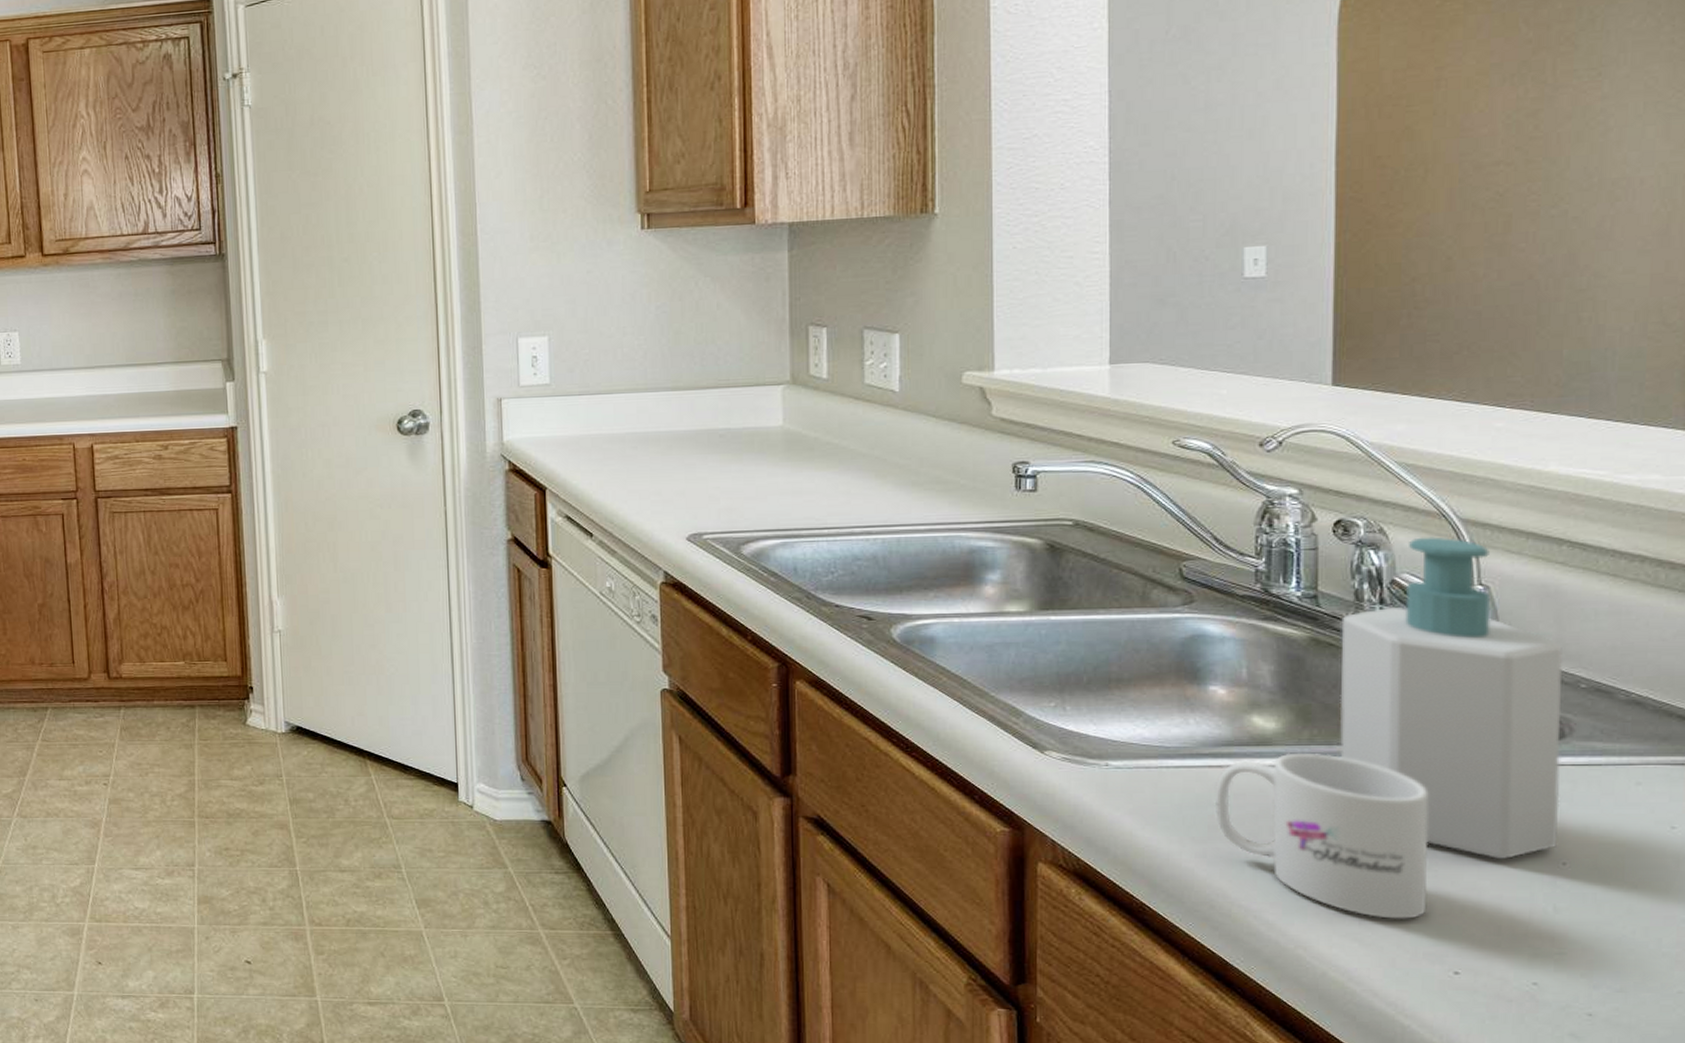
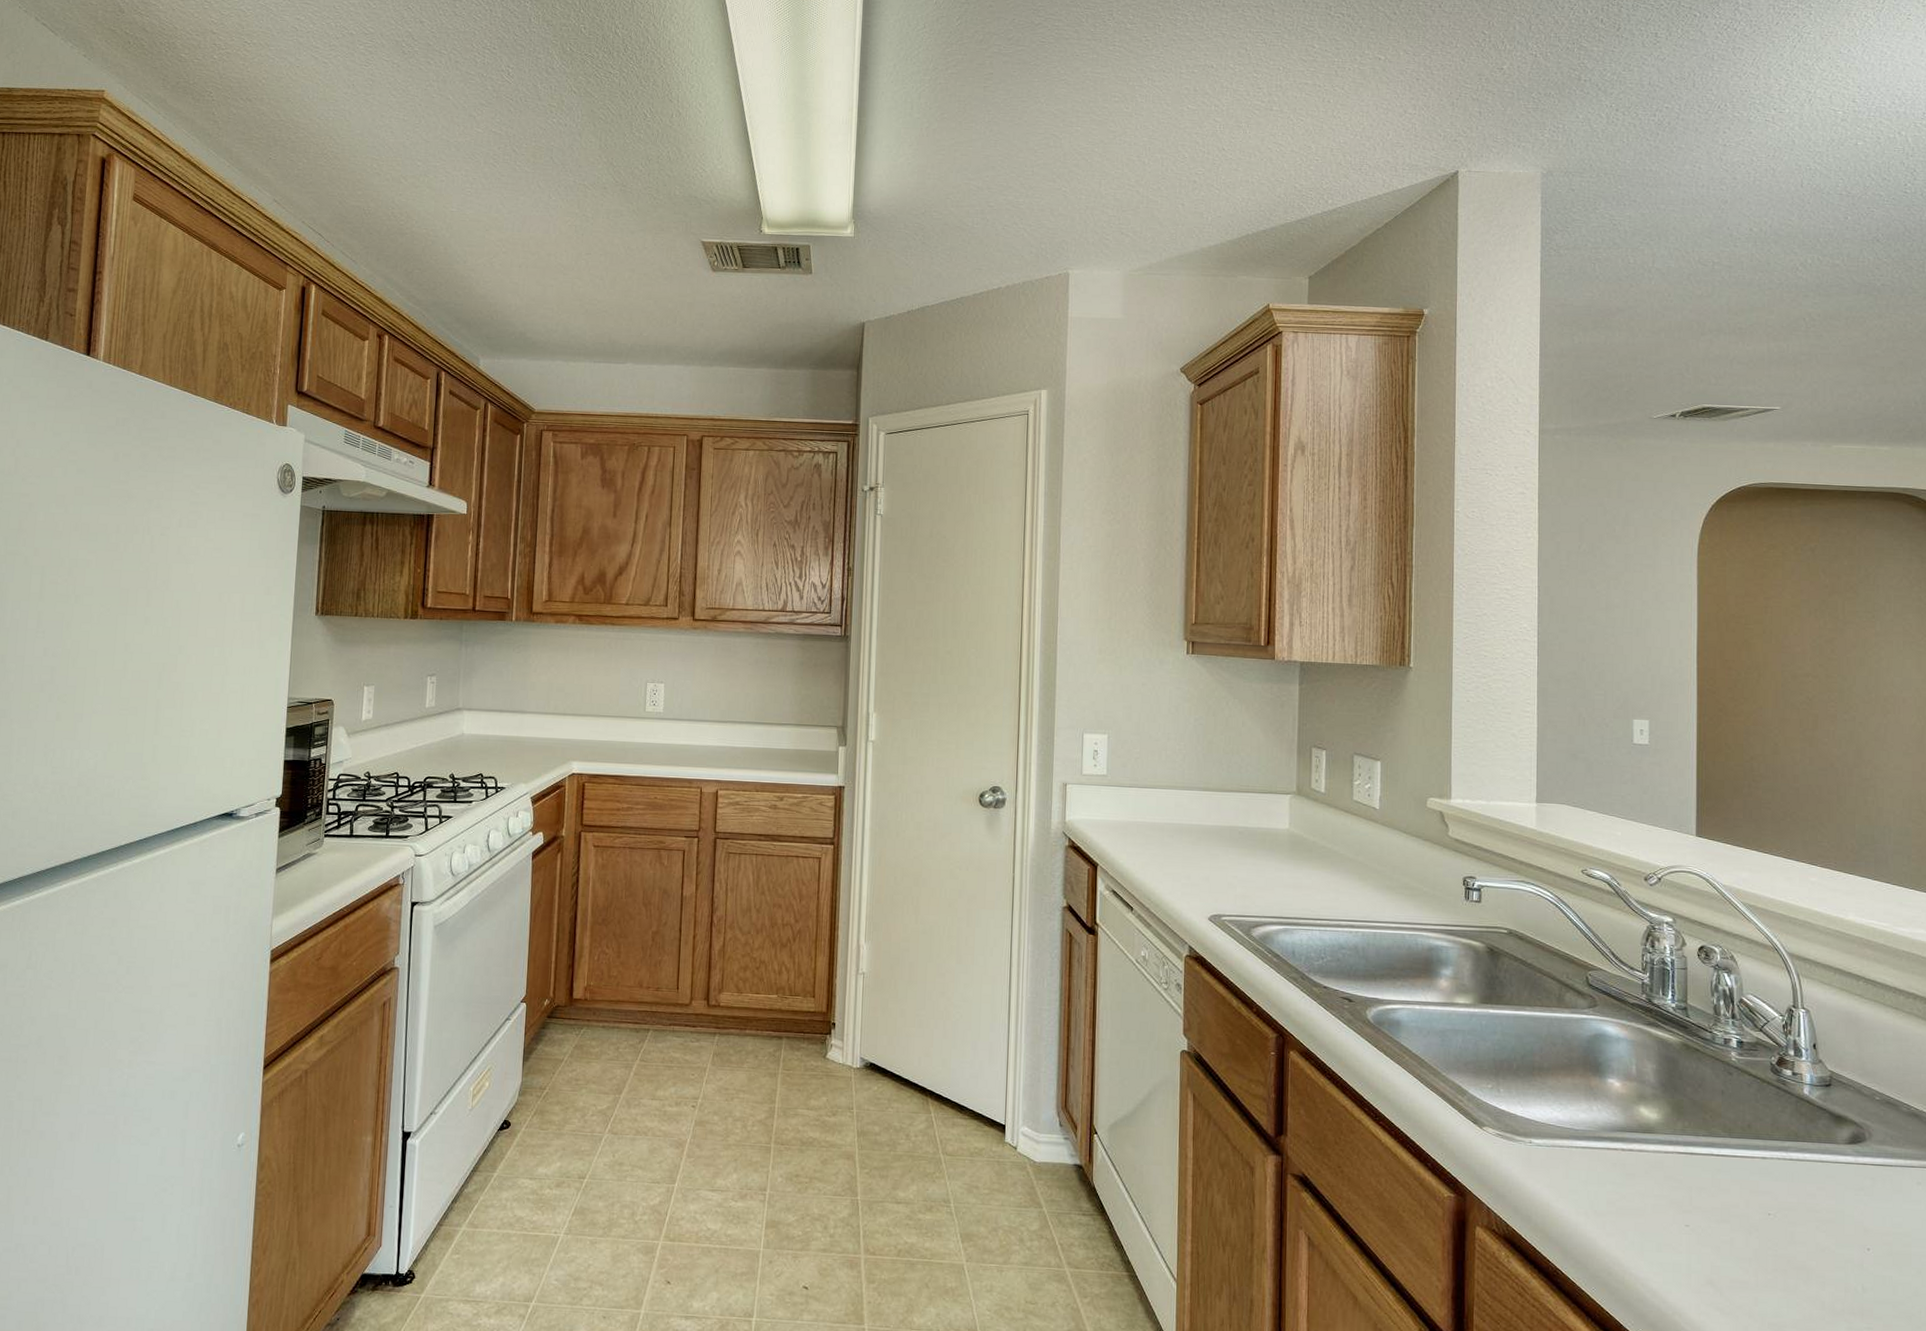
mug: present [1216,752,1429,919] -> none [1612,1140,1771,1292]
soap bottle: present [1339,537,1563,860] -> none [1704,965,1864,1244]

